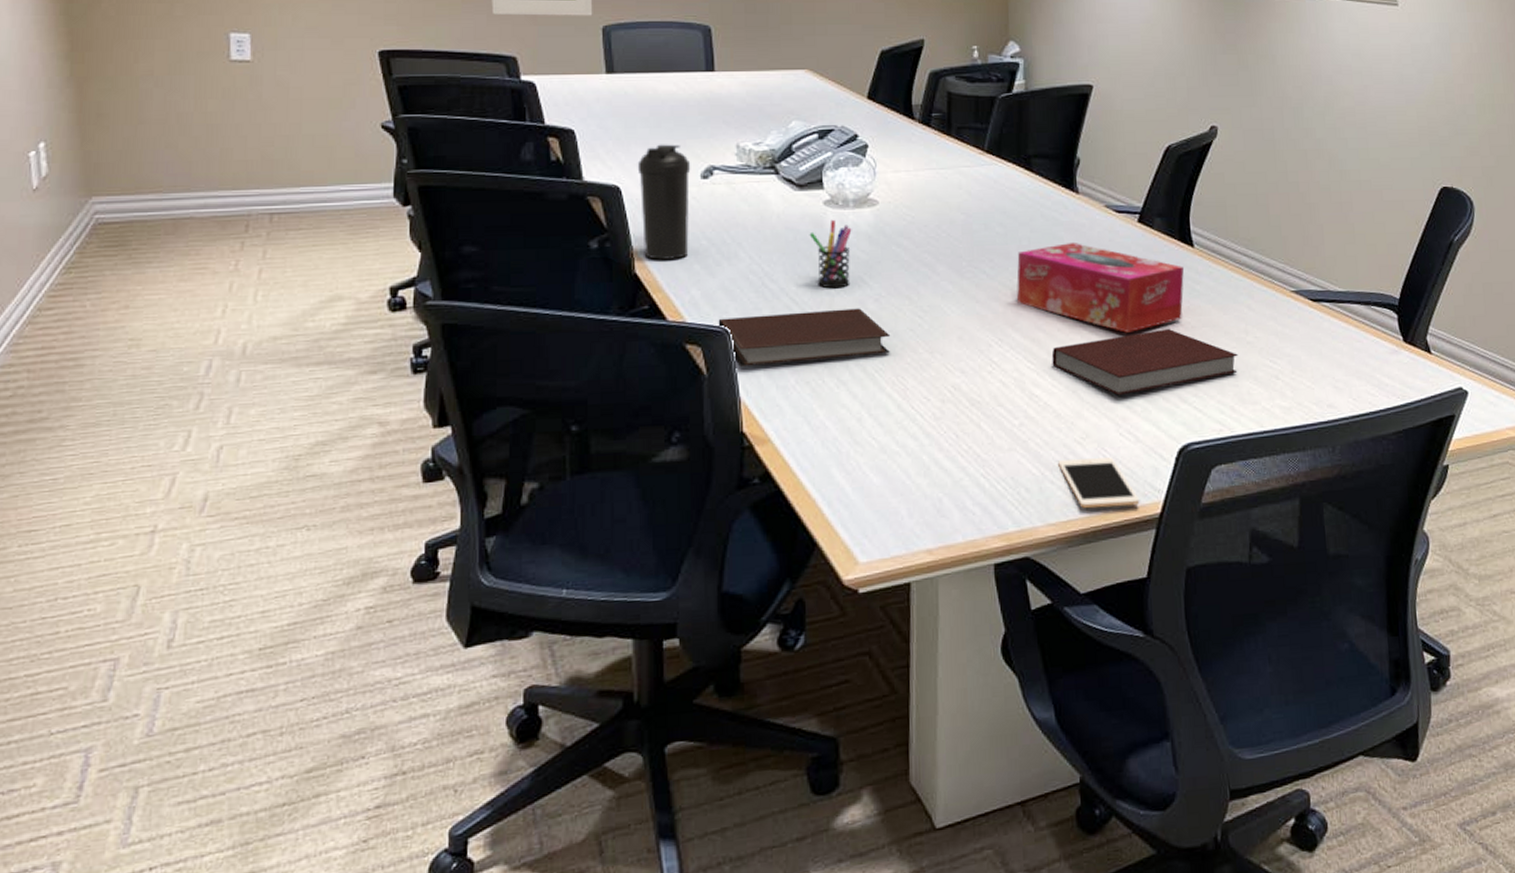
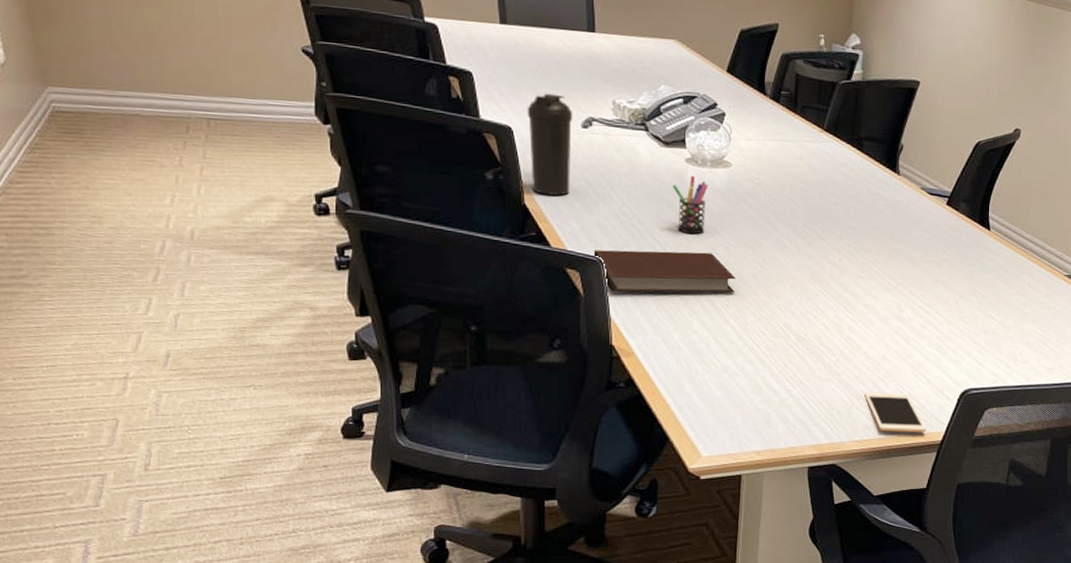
tissue box: present [1016,243,1184,333] -> none [842,216,980,296]
notebook: present [1051,329,1238,396] -> none [866,296,1016,346]

